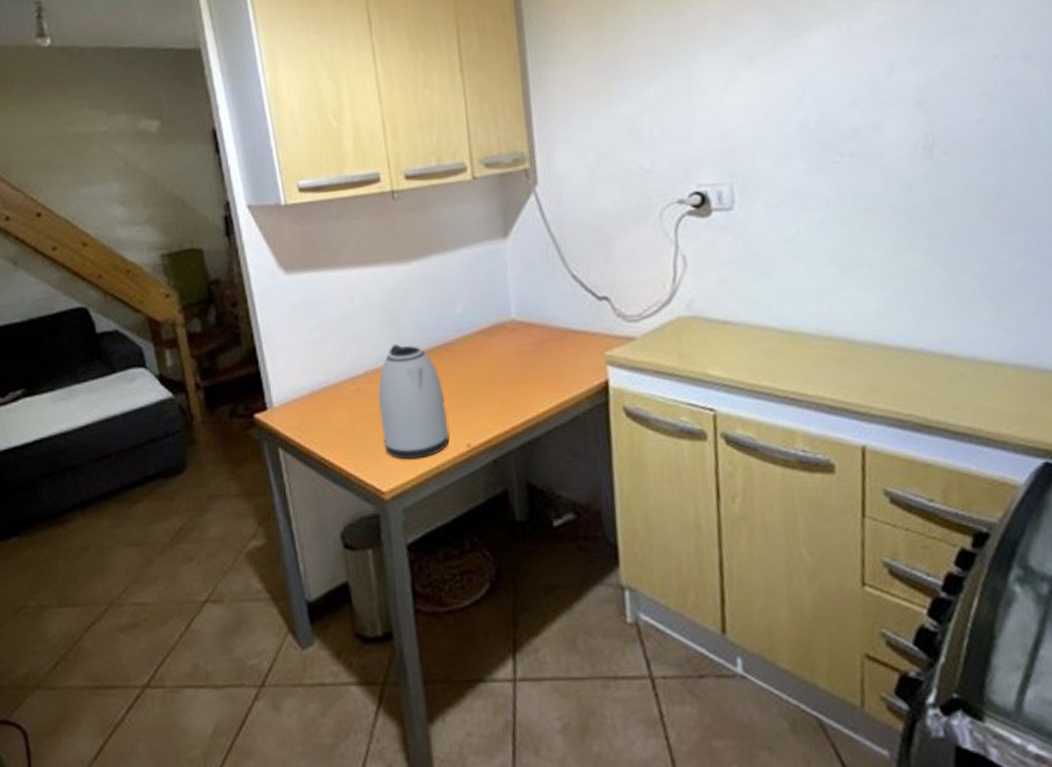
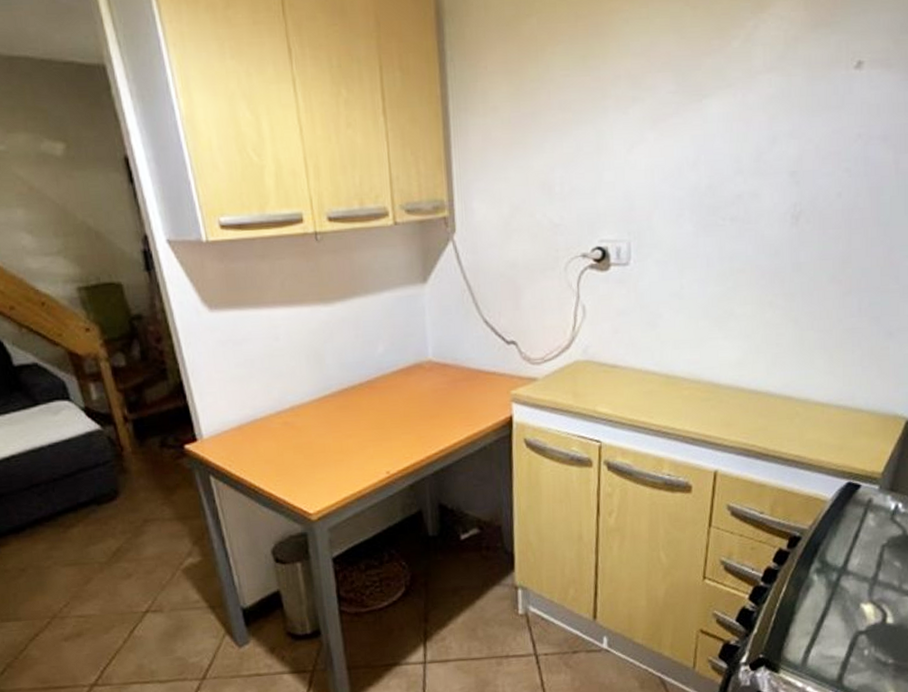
kettle: present [378,344,449,460] -> none [304,381,371,486]

